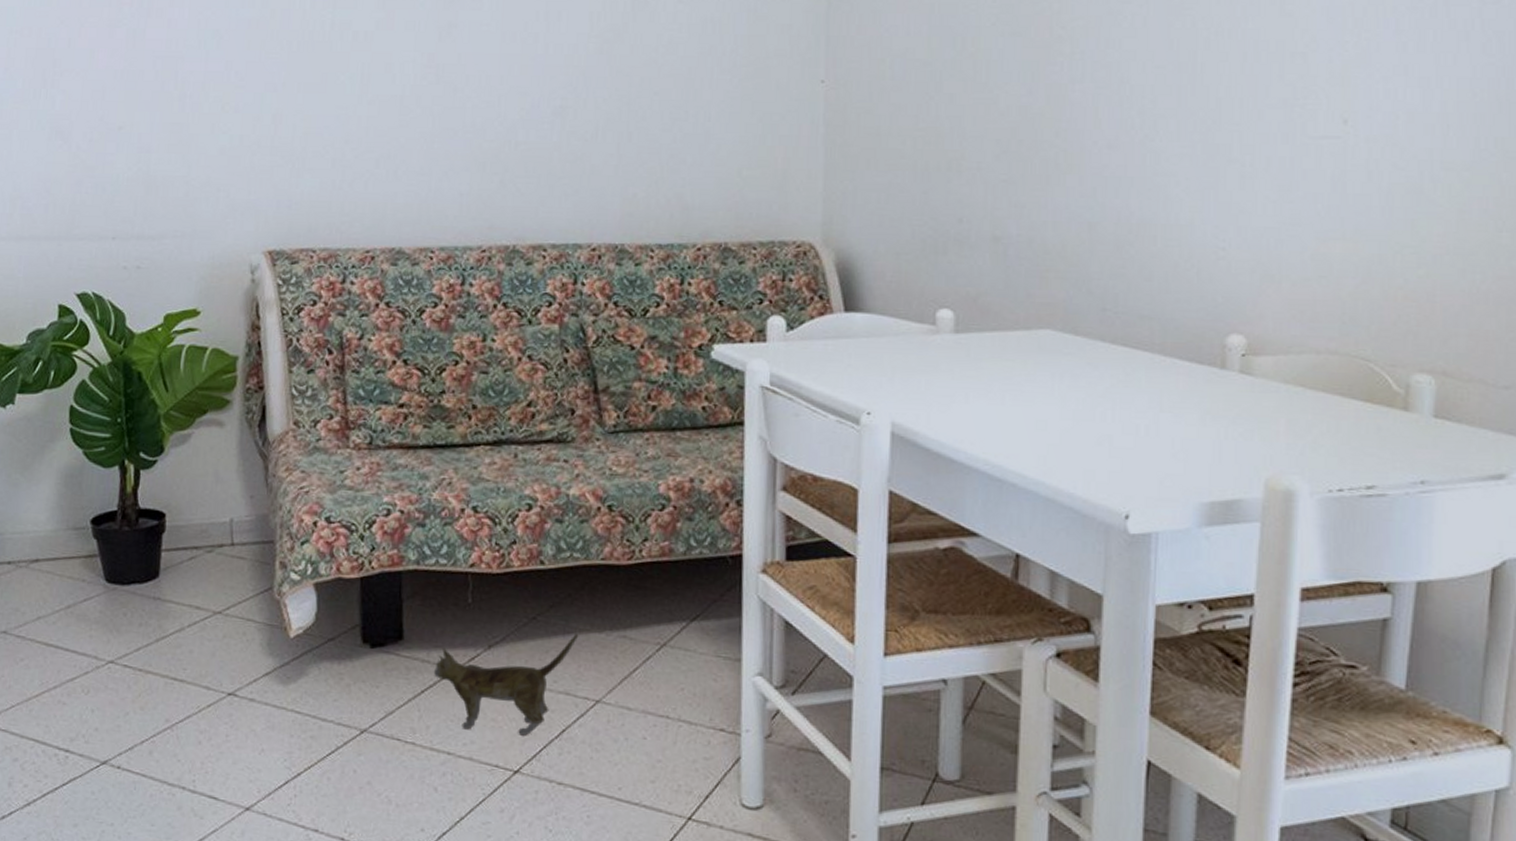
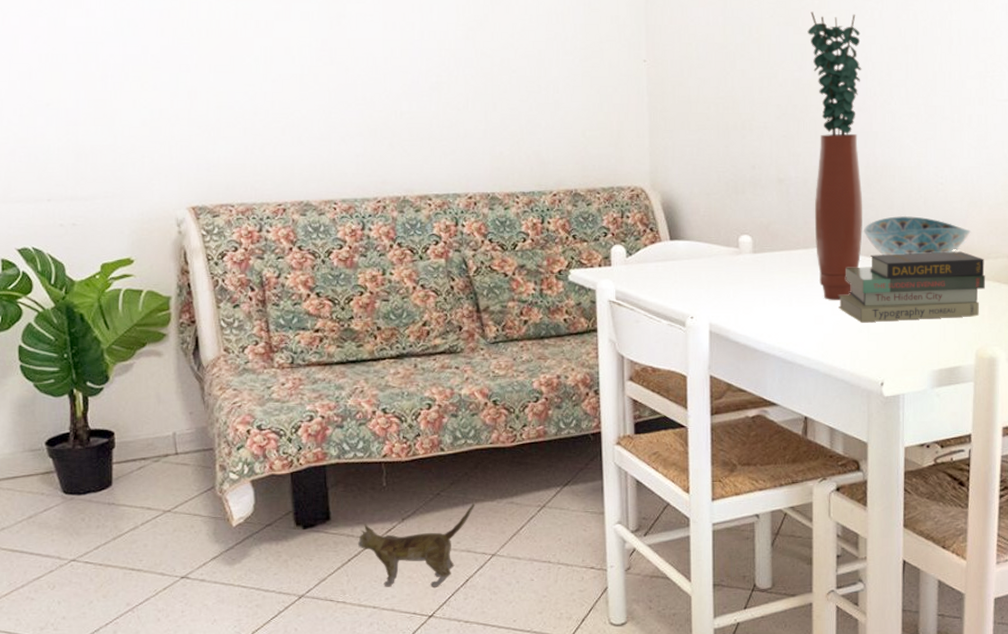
vase: none [1040,18,1116,400] -> present [807,11,863,300]
books: none [1069,341,1284,433] -> present [838,251,986,323]
bowl: none [1109,290,1264,344] -> present [864,215,971,256]

